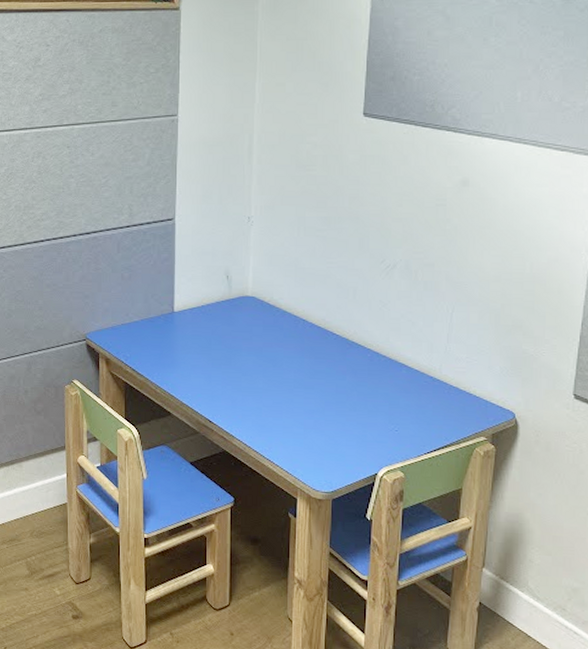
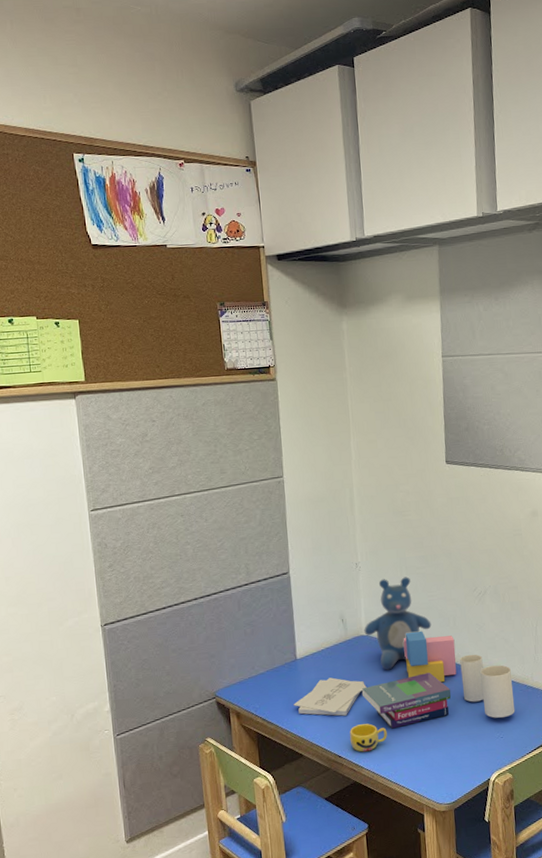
paper: none [166,336,247,379] -> present [293,677,367,716]
cup: none [222,391,265,421] -> present [349,723,387,752]
books: none [241,346,342,402] -> present [361,672,452,729]
stuffed animal: none [250,238,327,338] -> present [364,577,432,670]
toy blocks: none [293,299,352,359] -> present [403,630,457,682]
cup: none [356,333,416,409] -> present [460,654,515,718]

